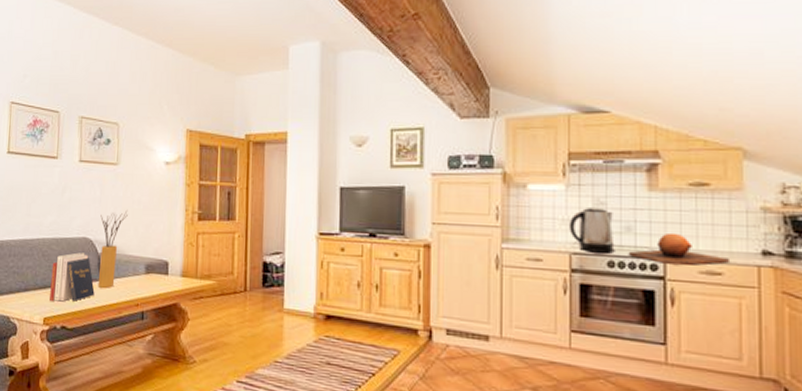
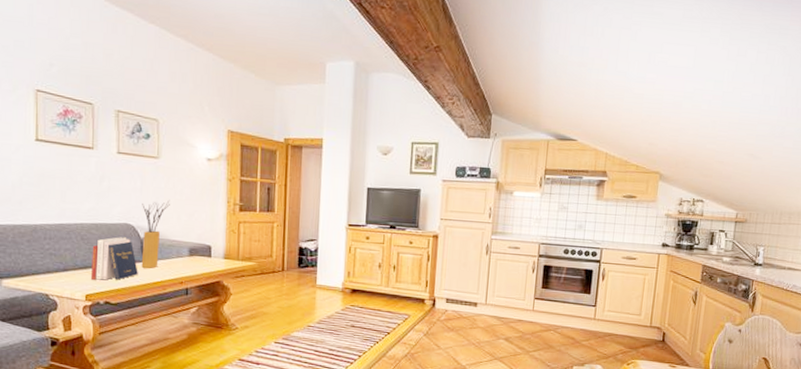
kettle: present [570,206,615,254] -> none [540,210,571,244]
chopping board: present [628,232,731,266] -> none [578,230,643,254]

